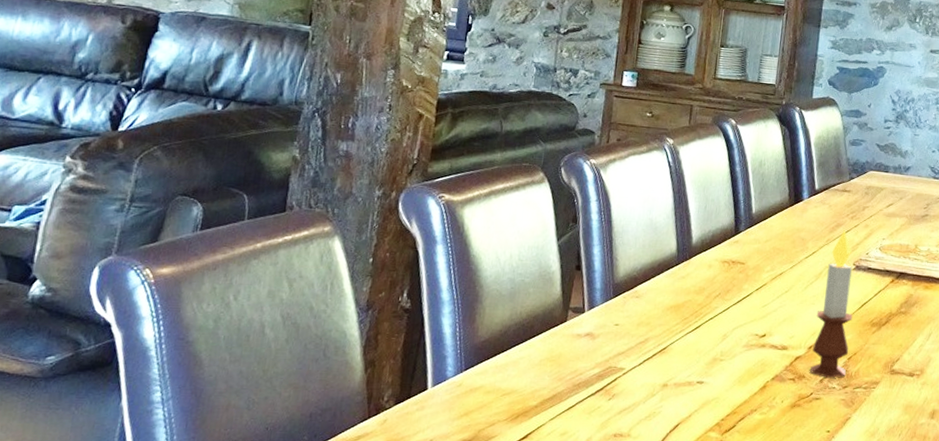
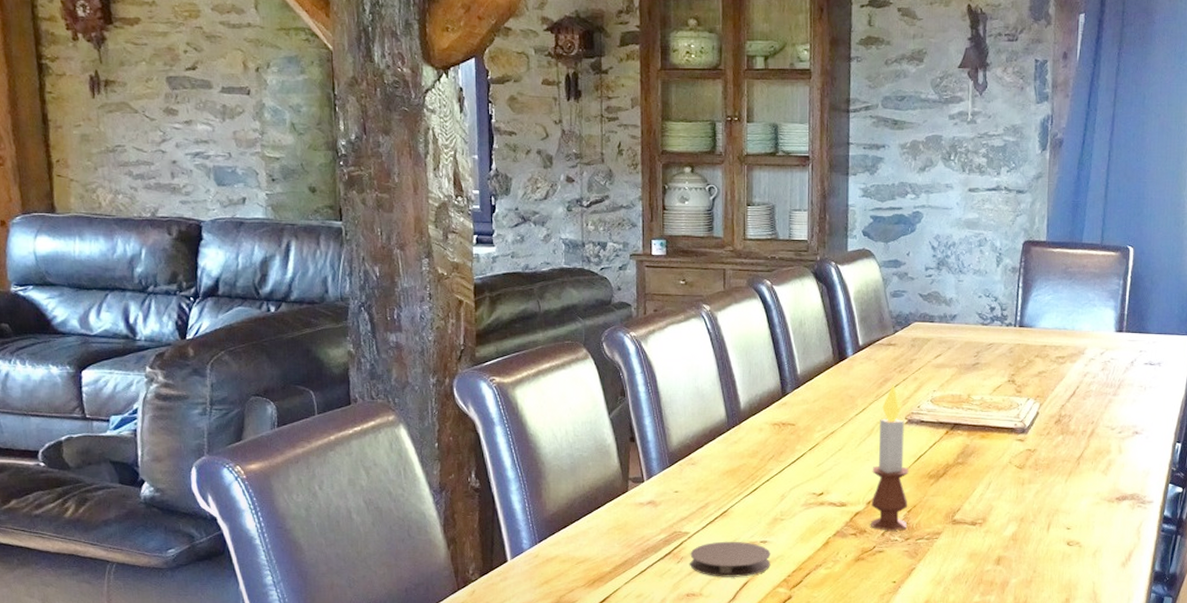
coaster: none [621,379,706,419] -> present [690,541,771,577]

